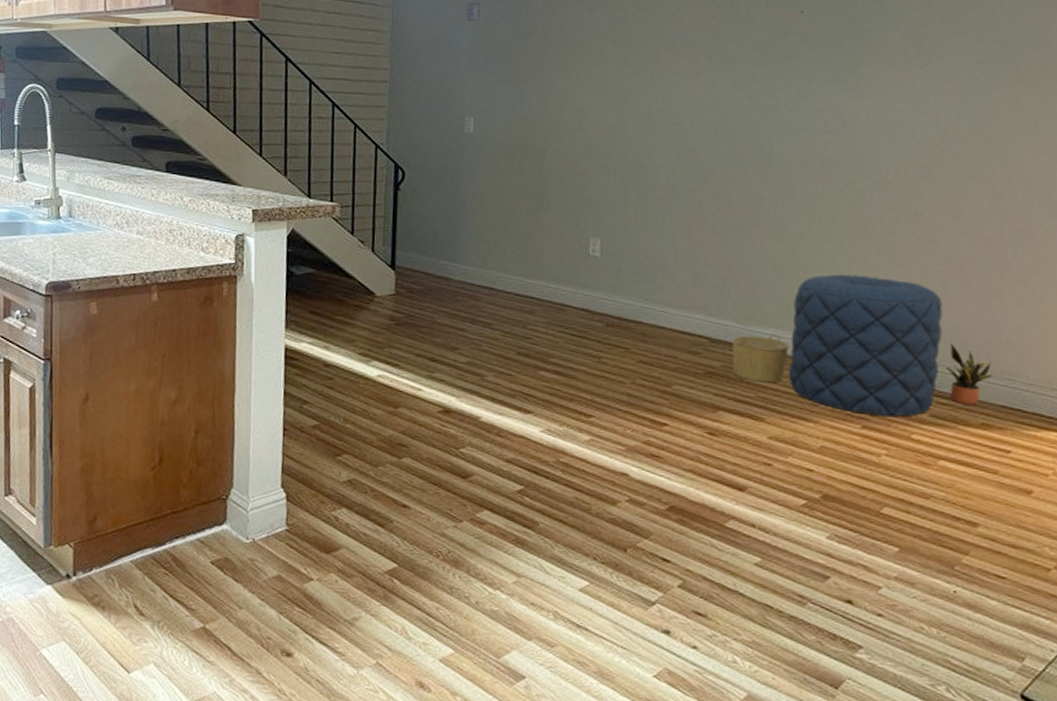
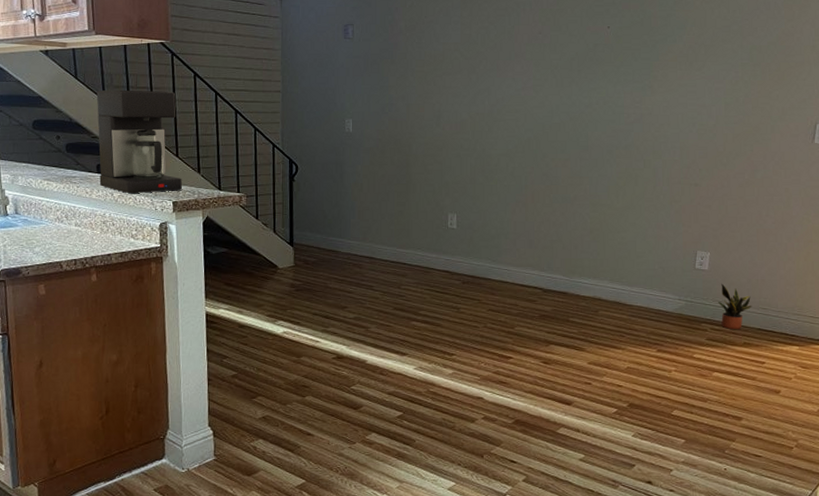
coffee maker: none [168,75,266,199] -> present [96,89,183,194]
basket: present [732,334,789,383] -> none [560,283,603,321]
pouf: present [789,274,943,417] -> none [603,234,716,341]

